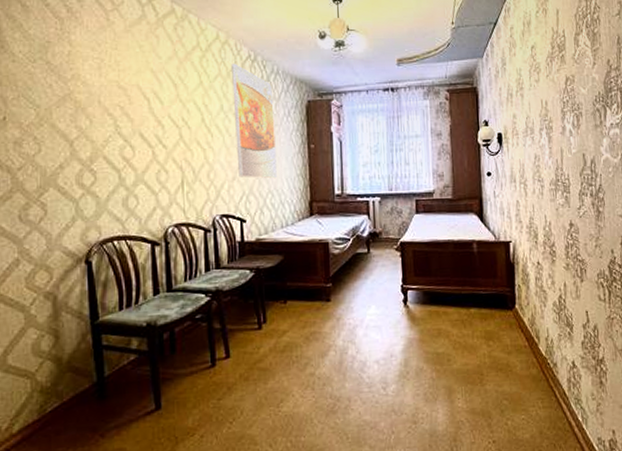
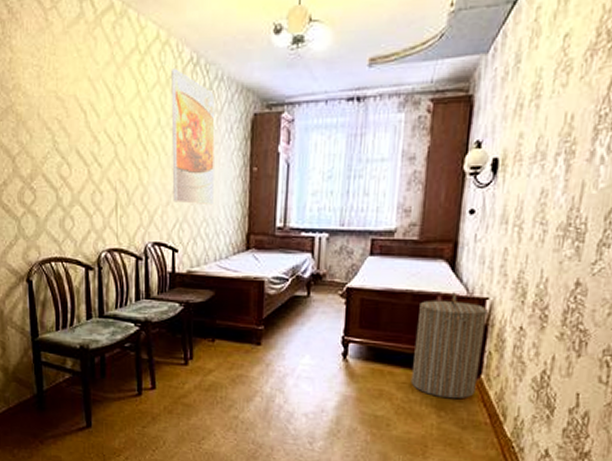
laundry hamper: none [460,239,514,329] -> present [411,292,488,399]

